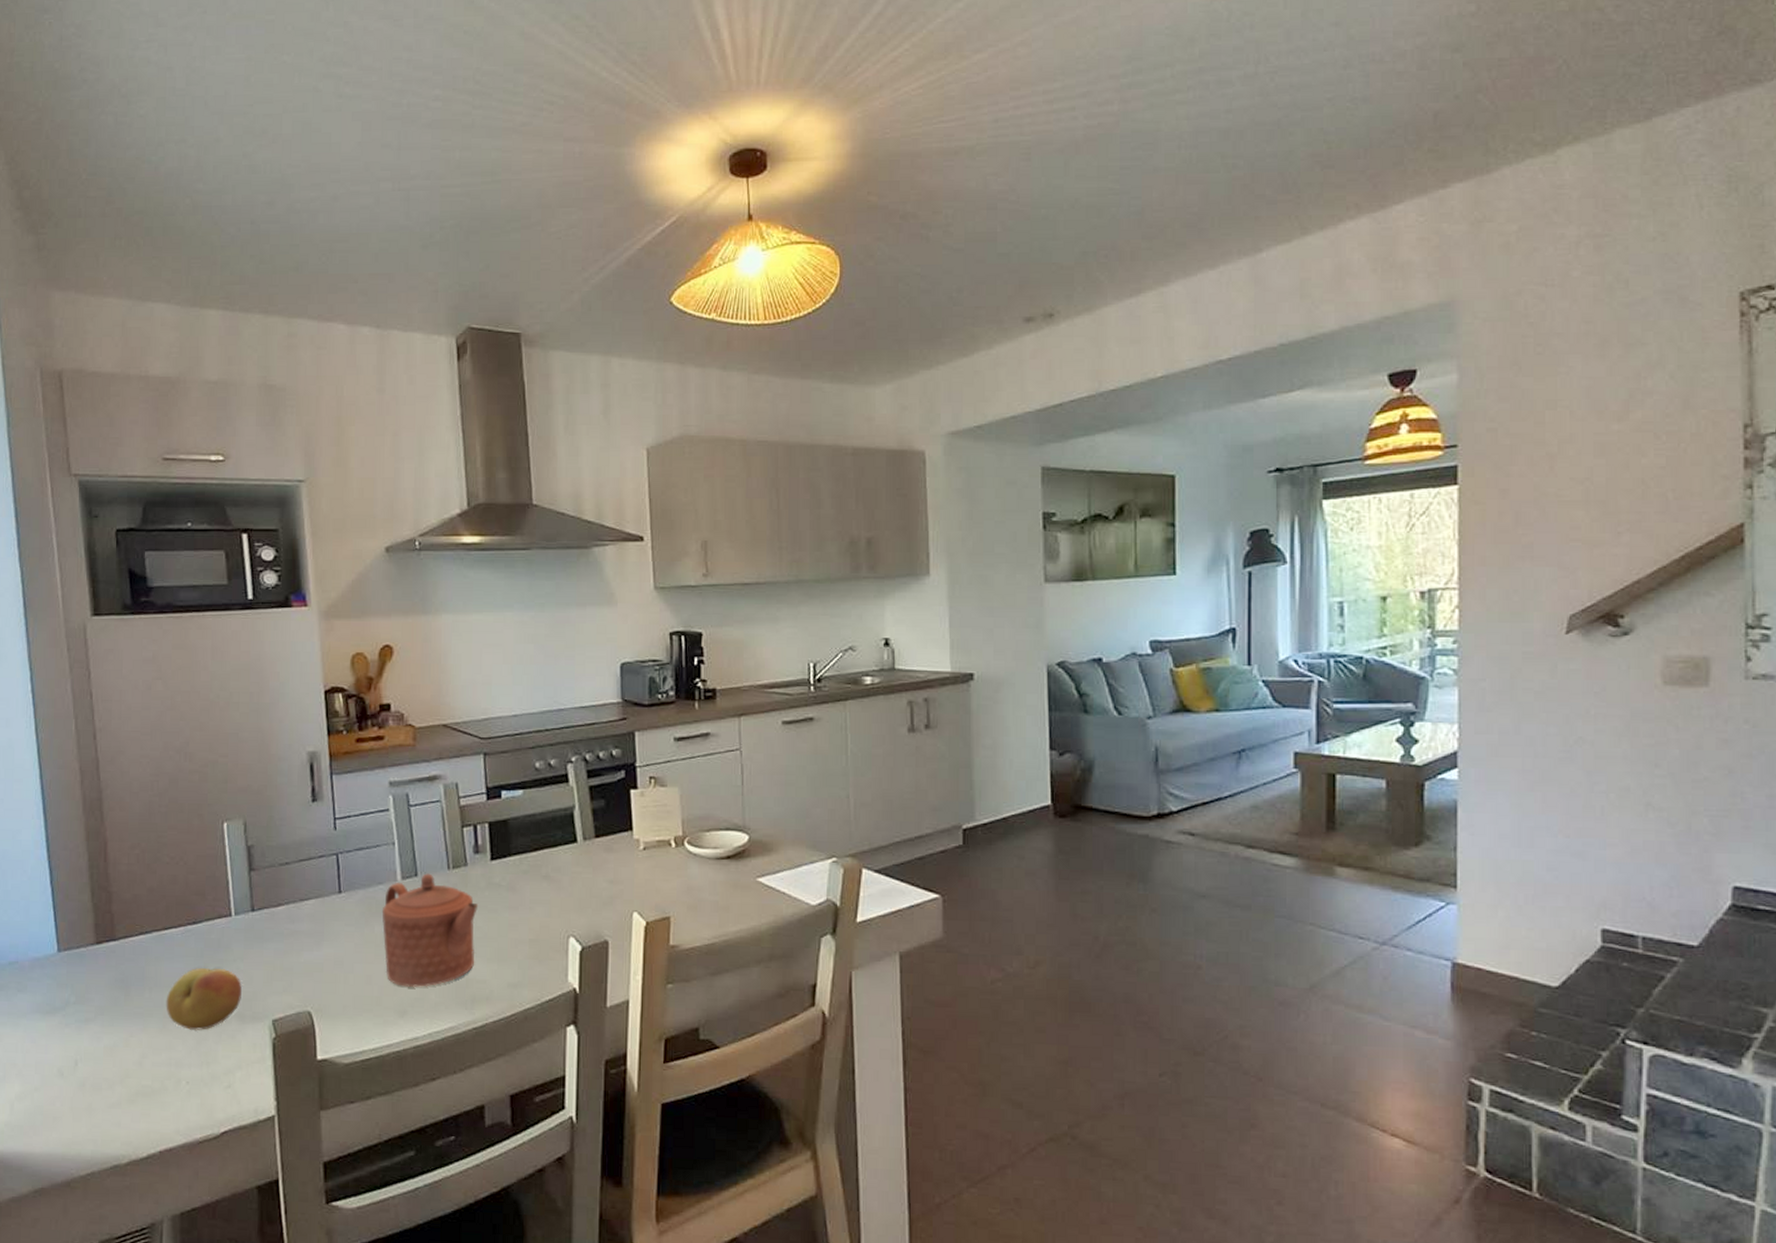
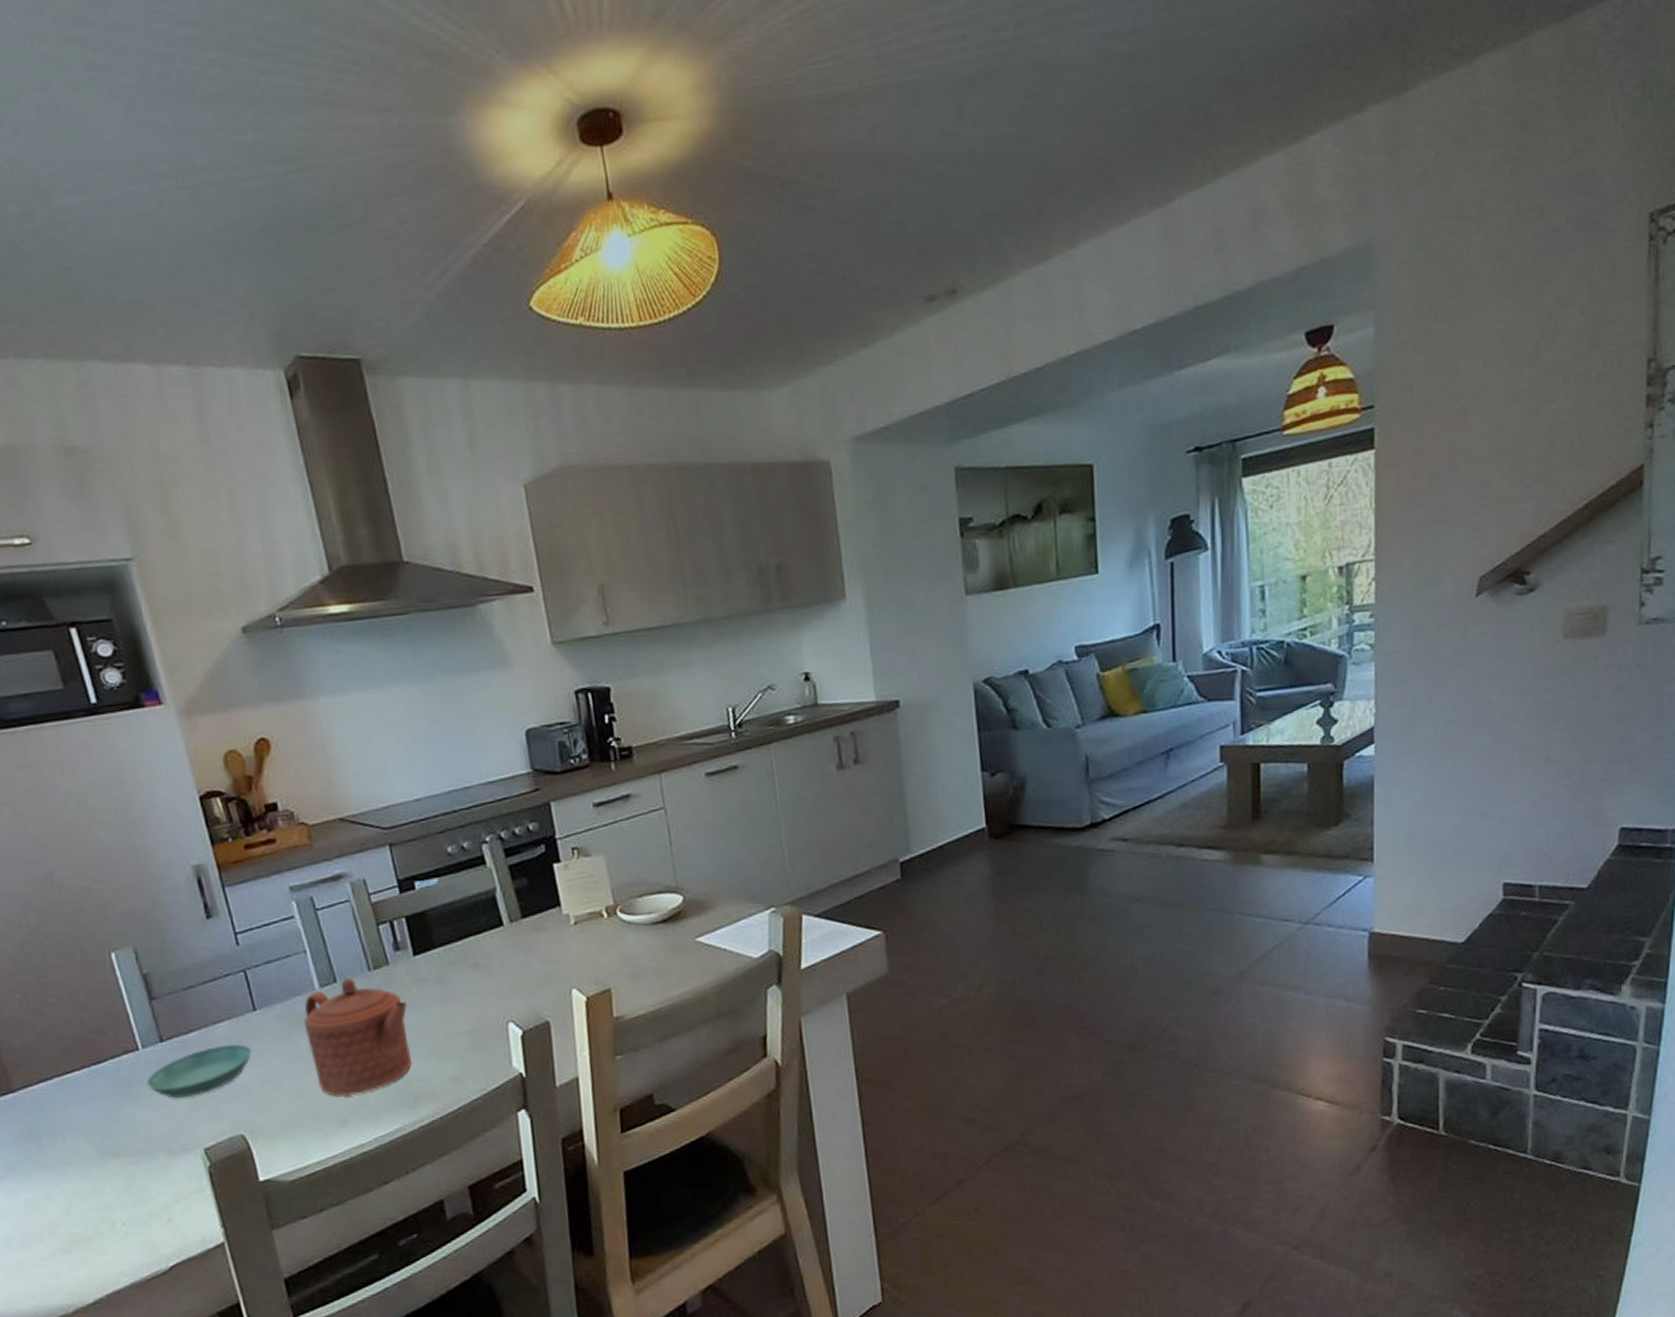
fruit: present [166,968,242,1031] -> none [82,1105,166,1172]
saucer: none [232,922,331,967] -> present [146,1044,252,1098]

